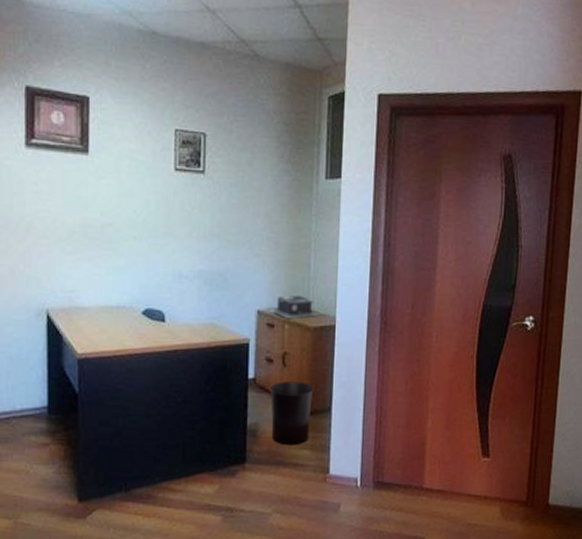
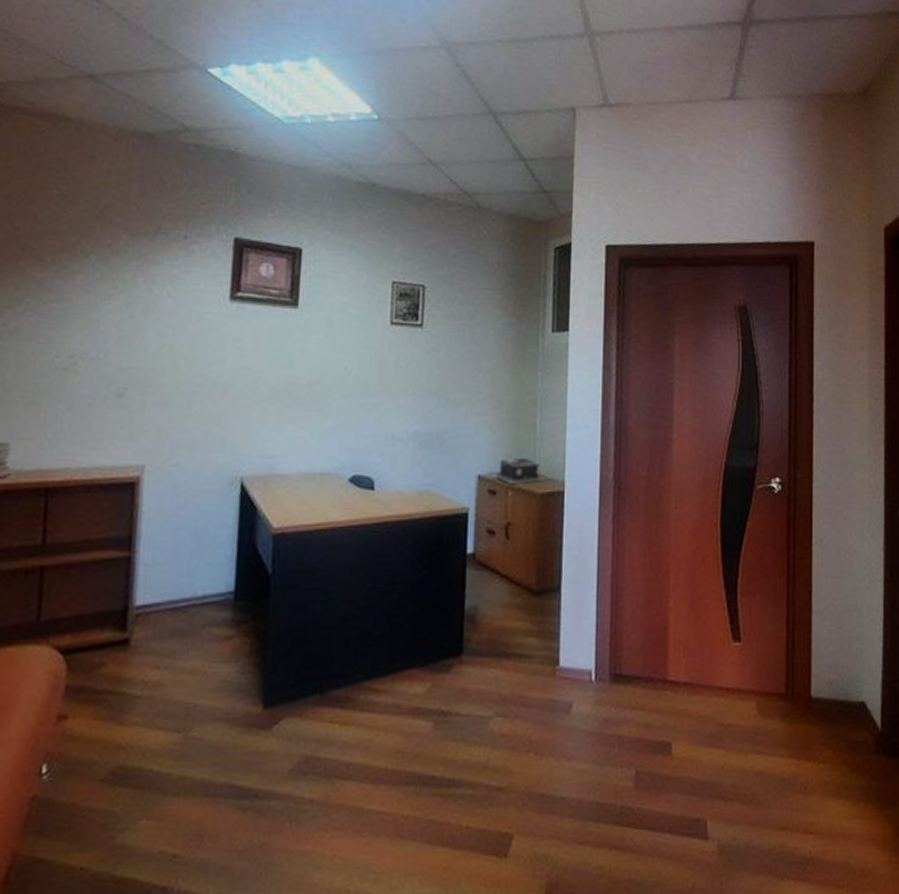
waste bin: present [269,382,314,446] -> none [491,556,541,633]

